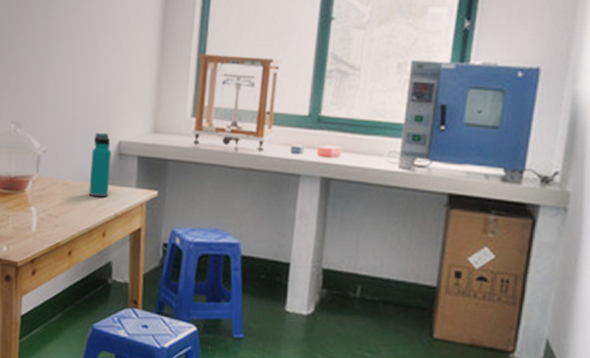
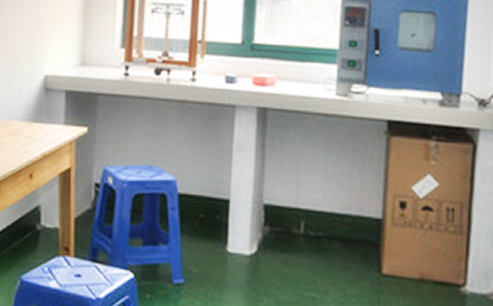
water bottle: present [89,132,111,198] -> none [14,67,37,136]

